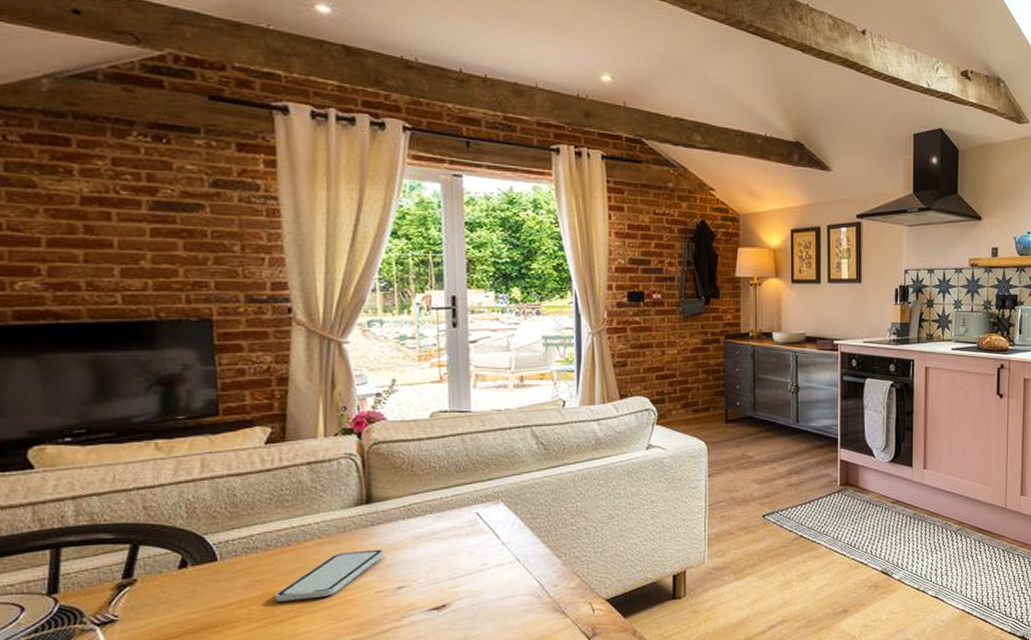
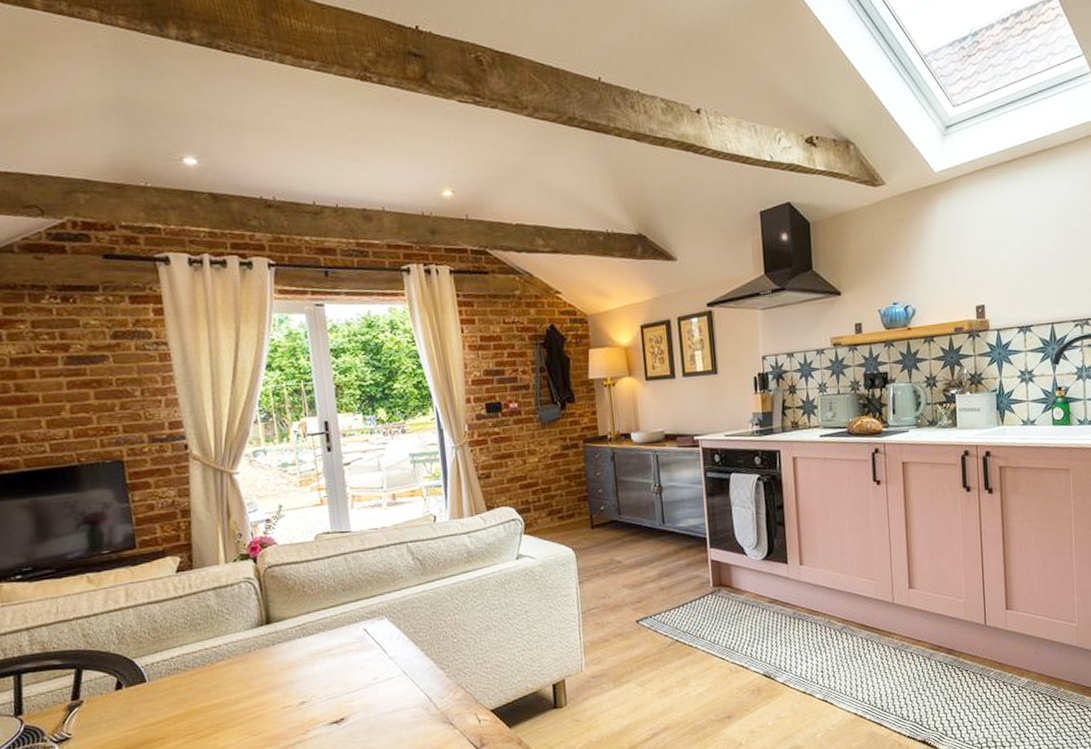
smartphone: present [274,549,384,602] -> none [196,666,285,719]

